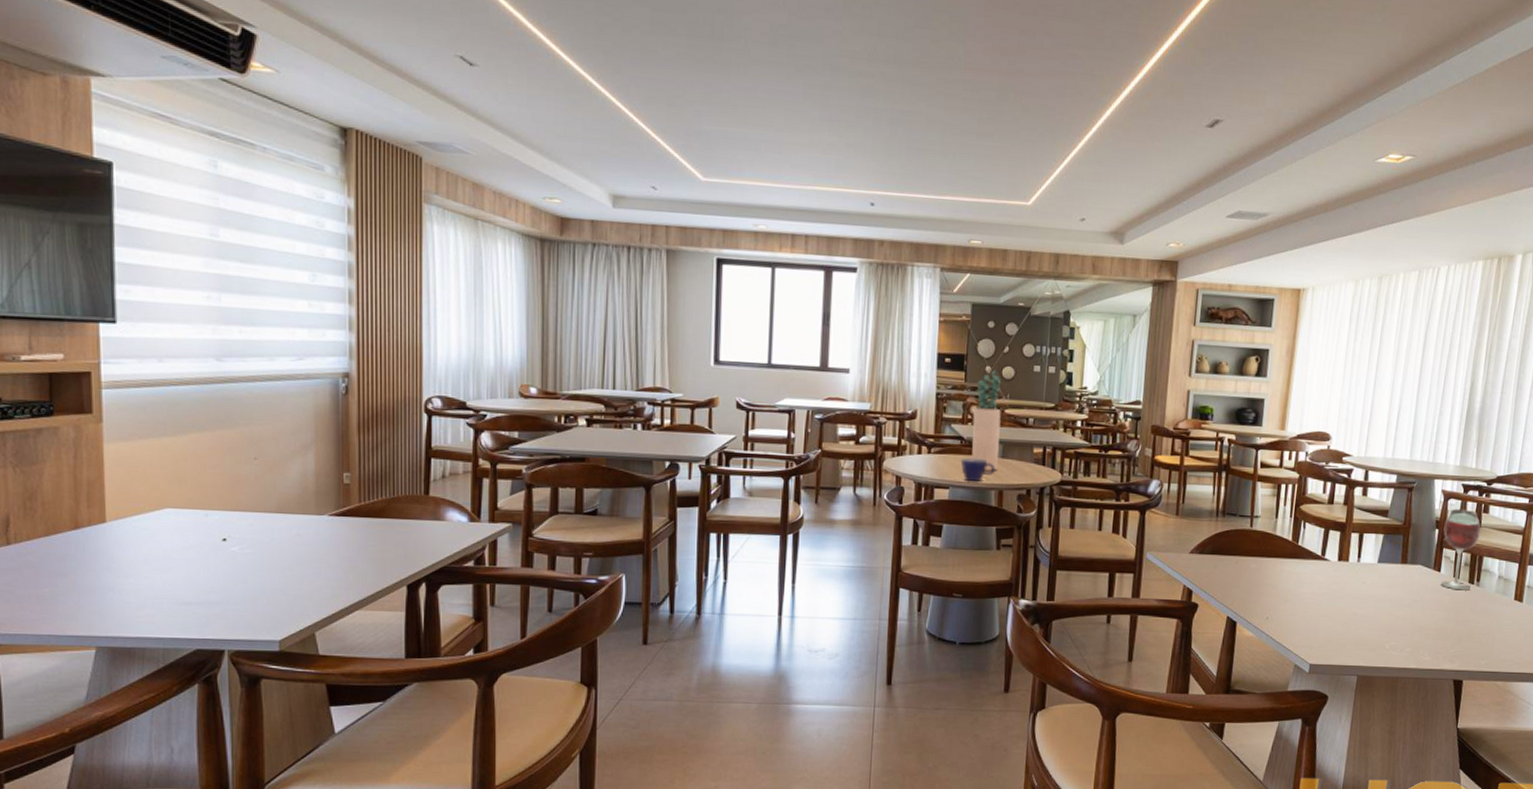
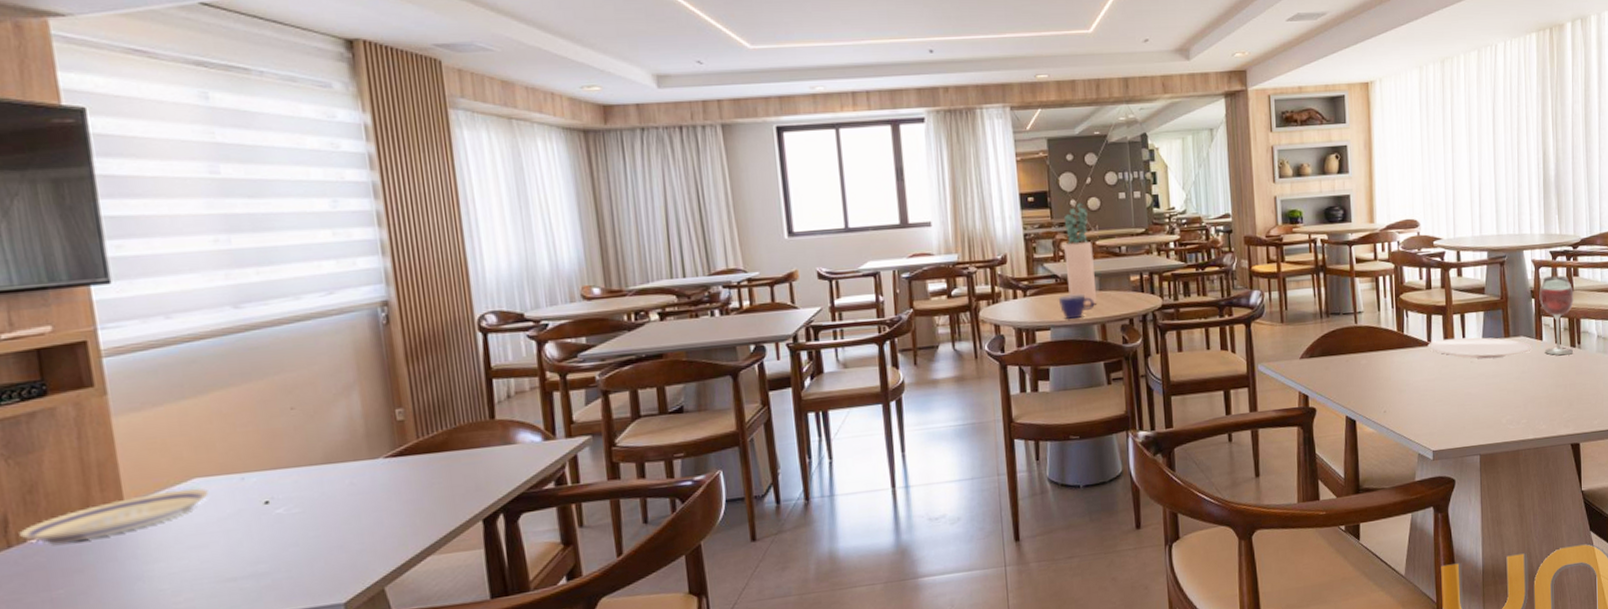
plate: none [17,516,177,549] -> present [19,488,209,544]
plate: none [1320,555,1429,583] -> present [1427,337,1532,359]

